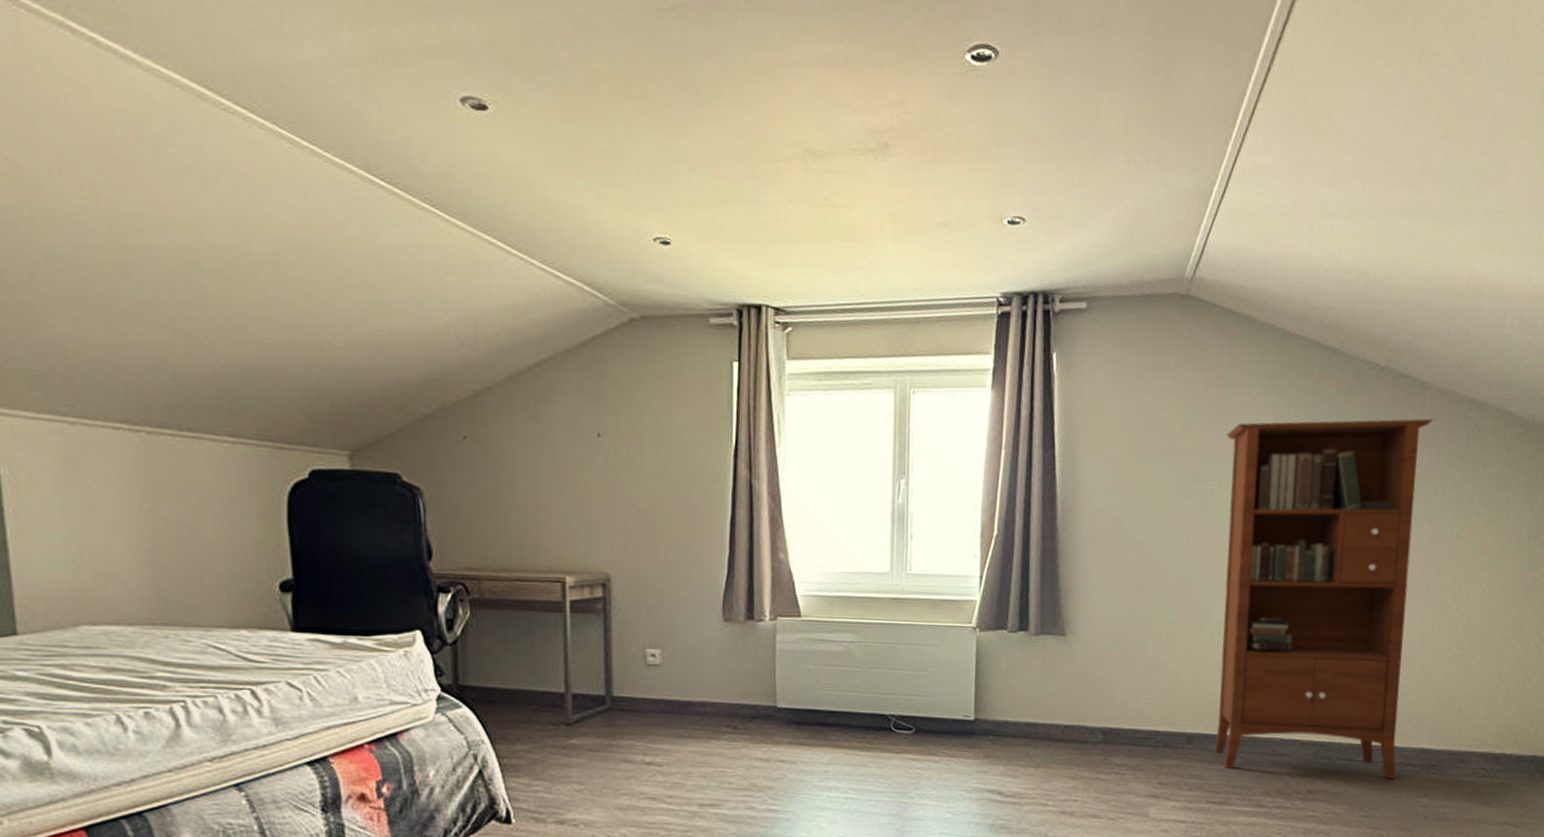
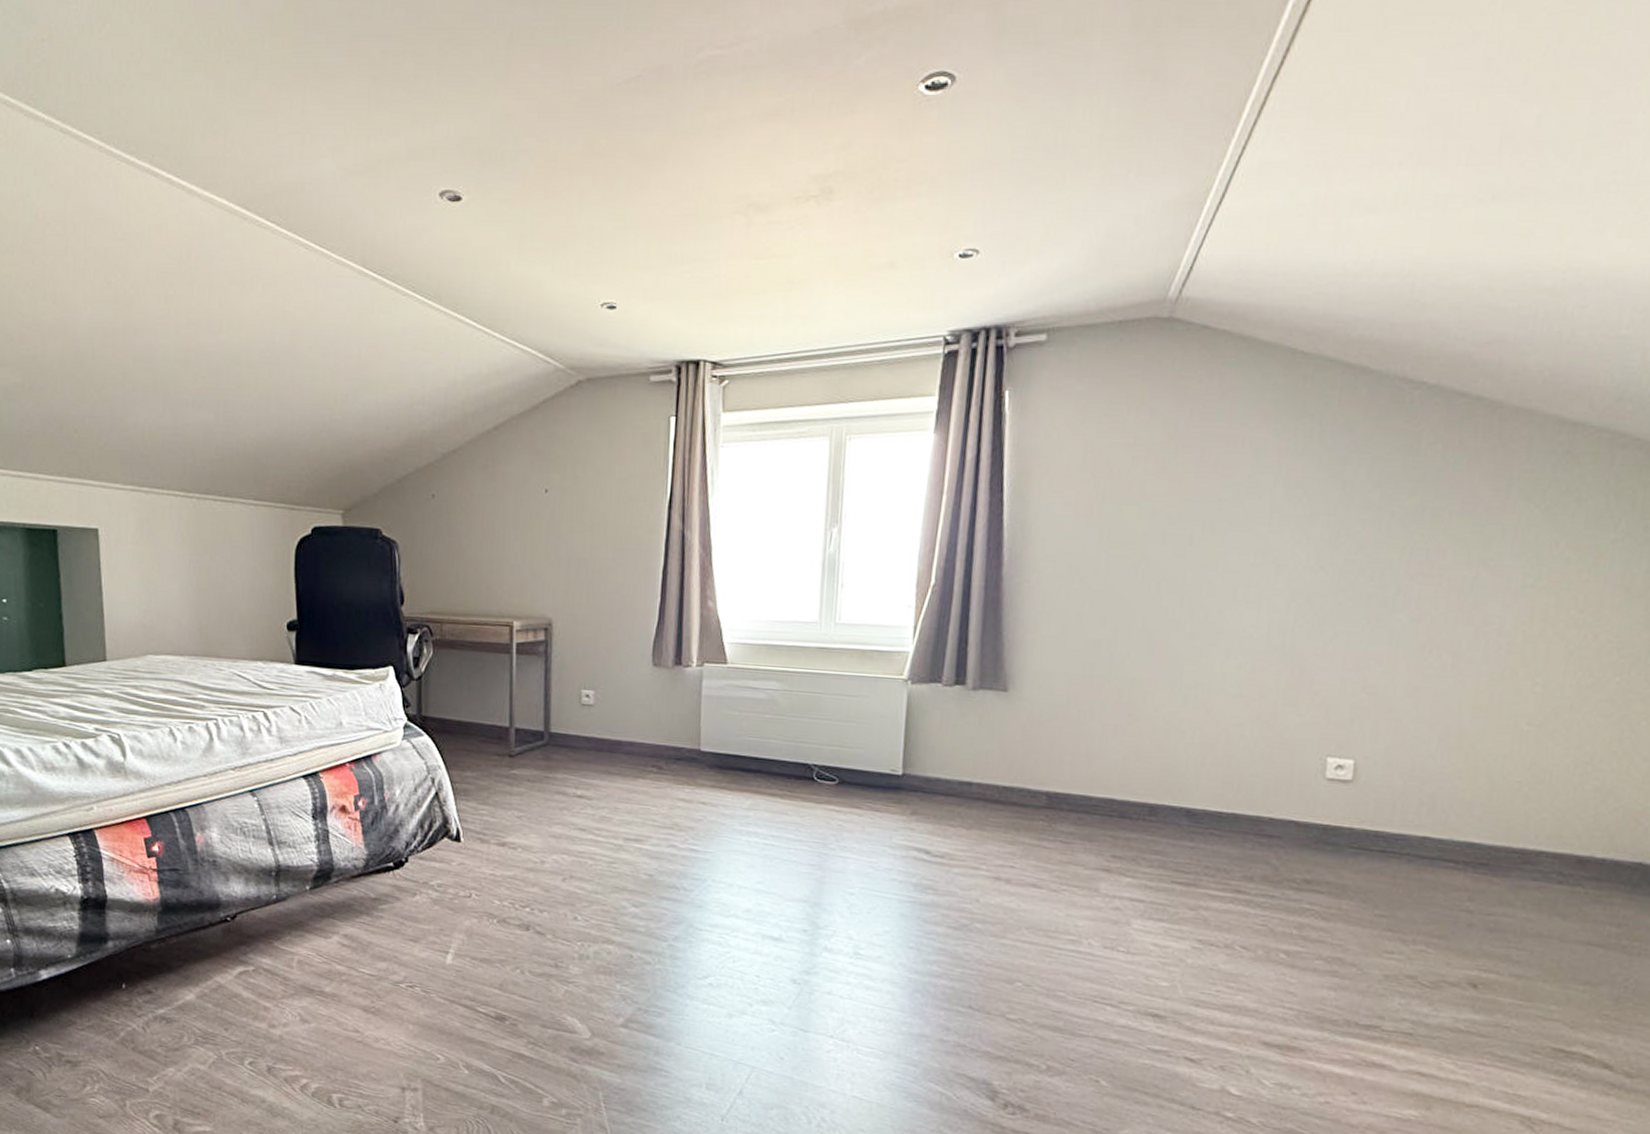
bookcase: present [1214,418,1433,779] -> none [1182,444,1503,876]

